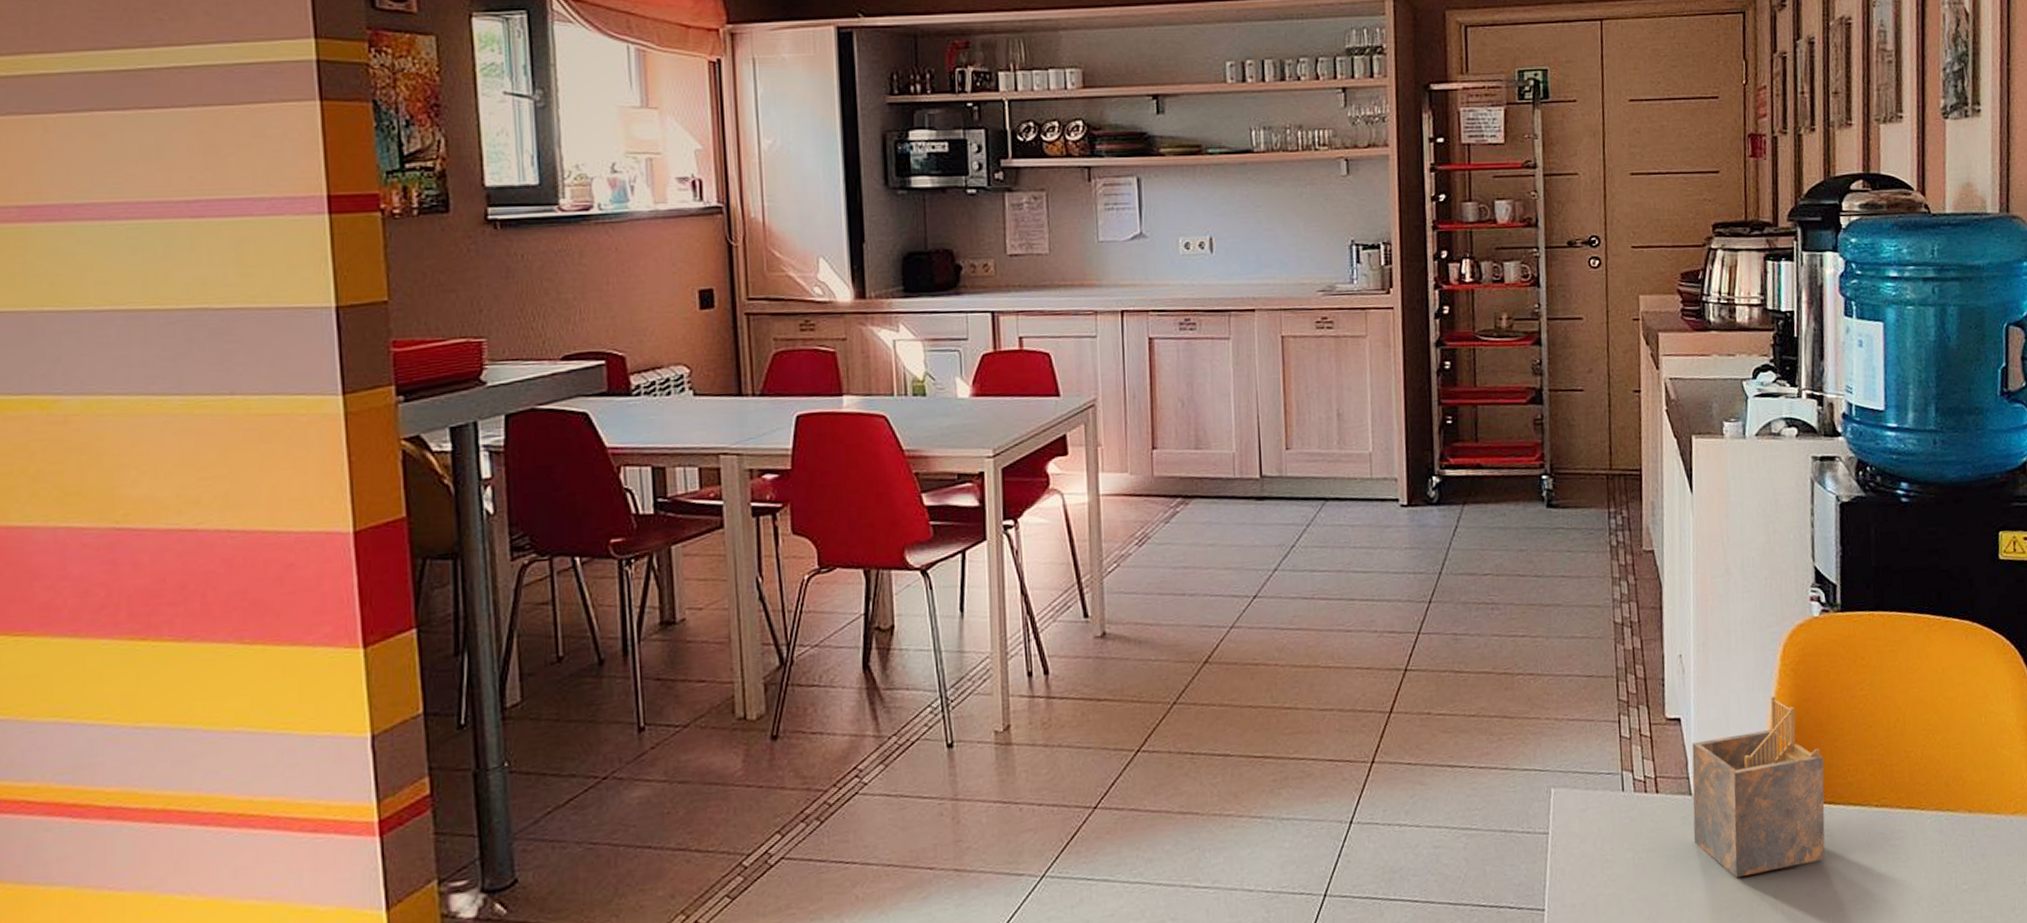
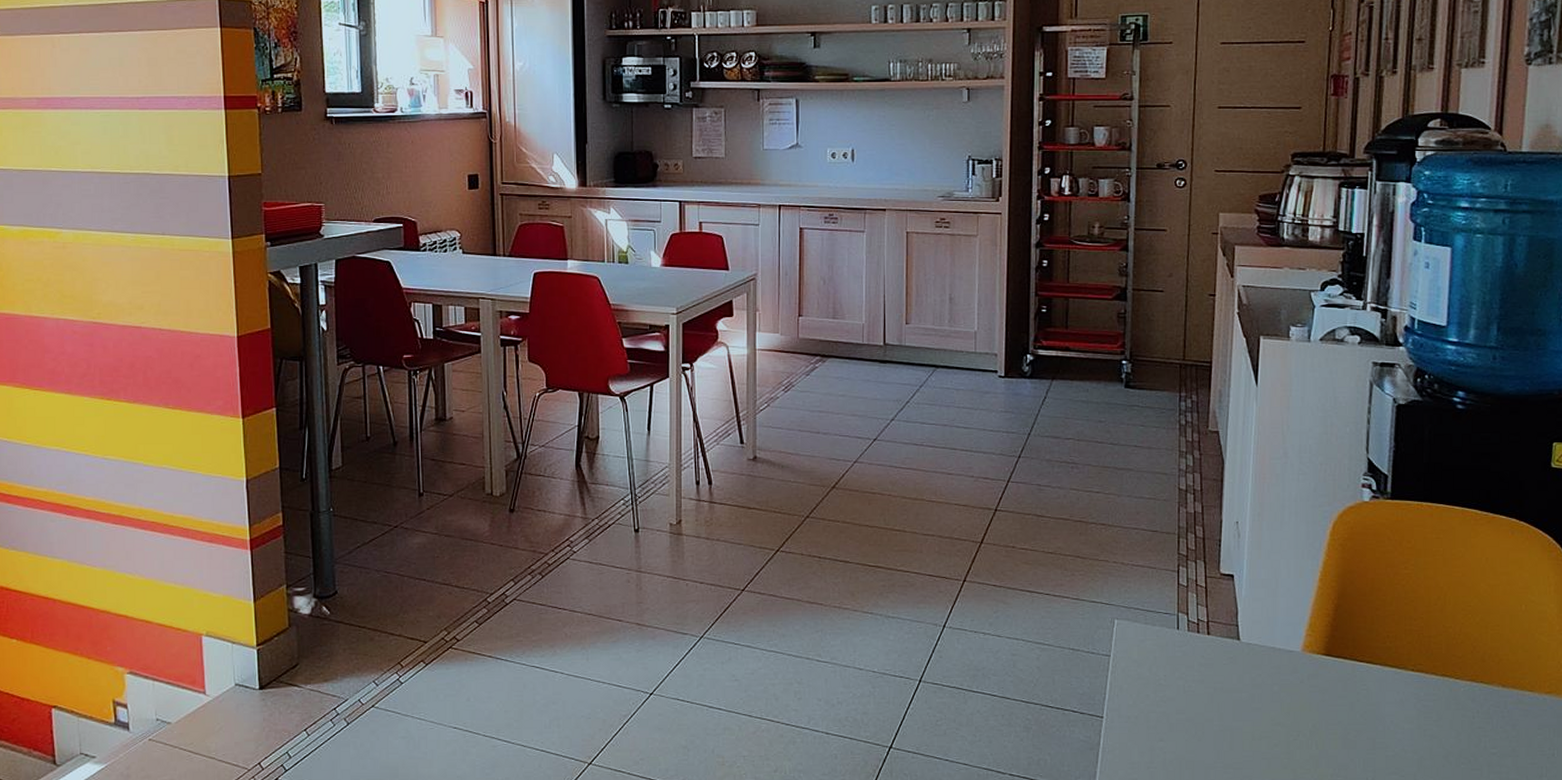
napkin holder: present [1692,696,1825,878] -> none [1239,565,1365,714]

